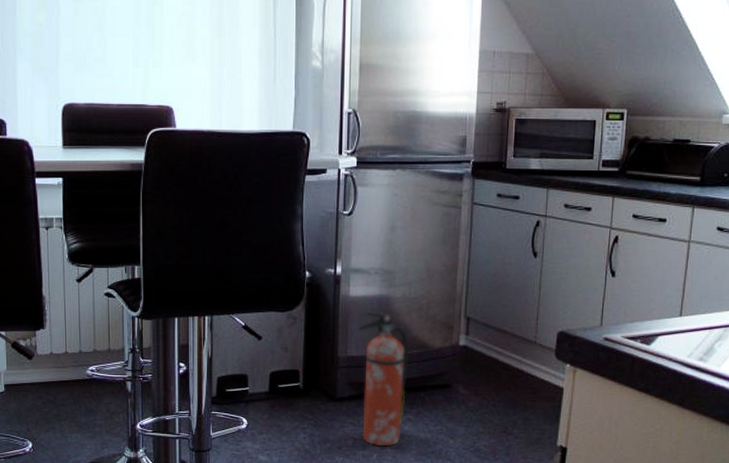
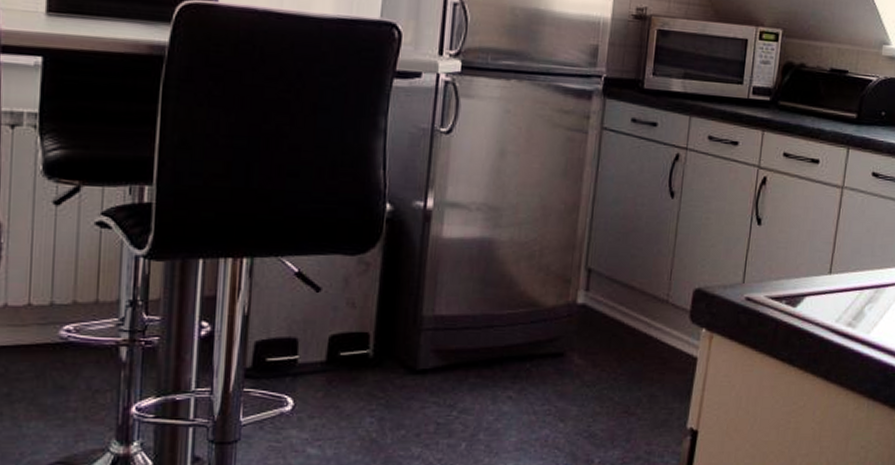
fire extinguisher: present [357,310,410,447] -> none [448,256,516,433]

